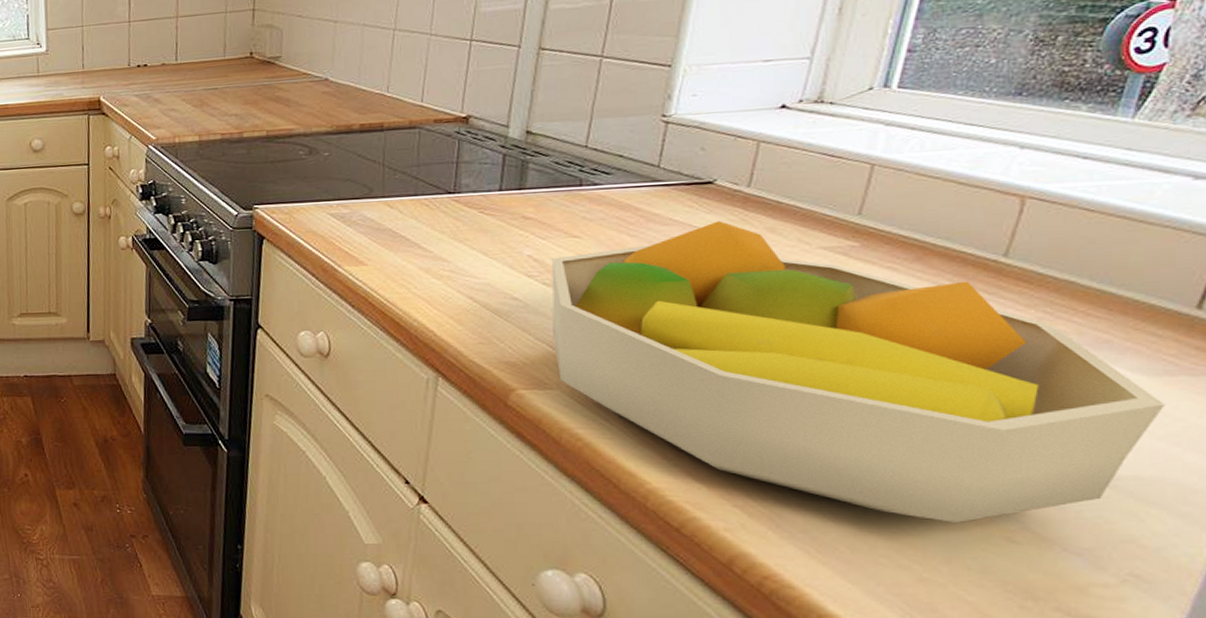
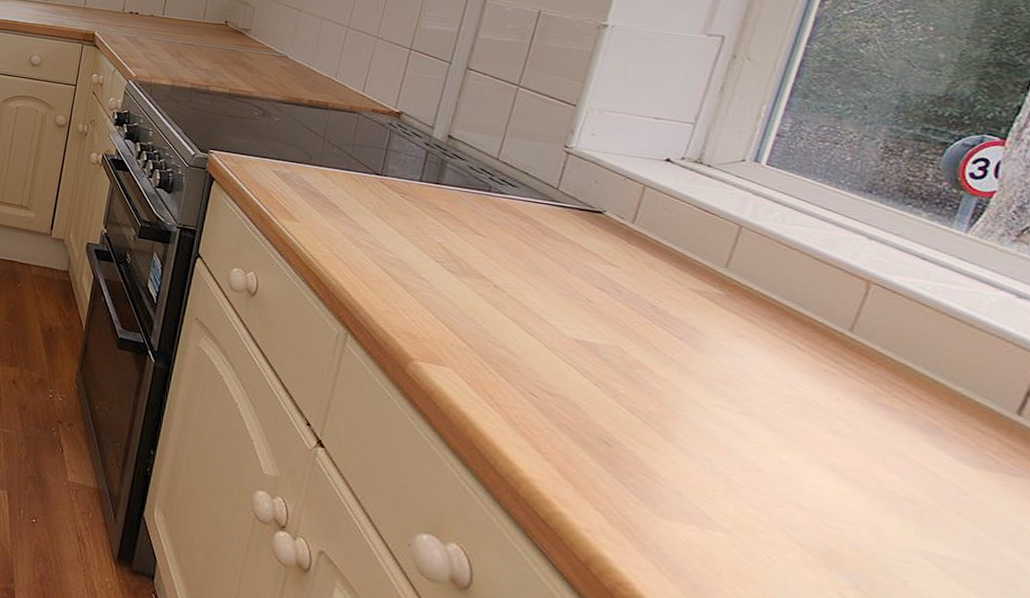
fruit bowl: present [551,221,1166,522] -> none [452,247,987,574]

